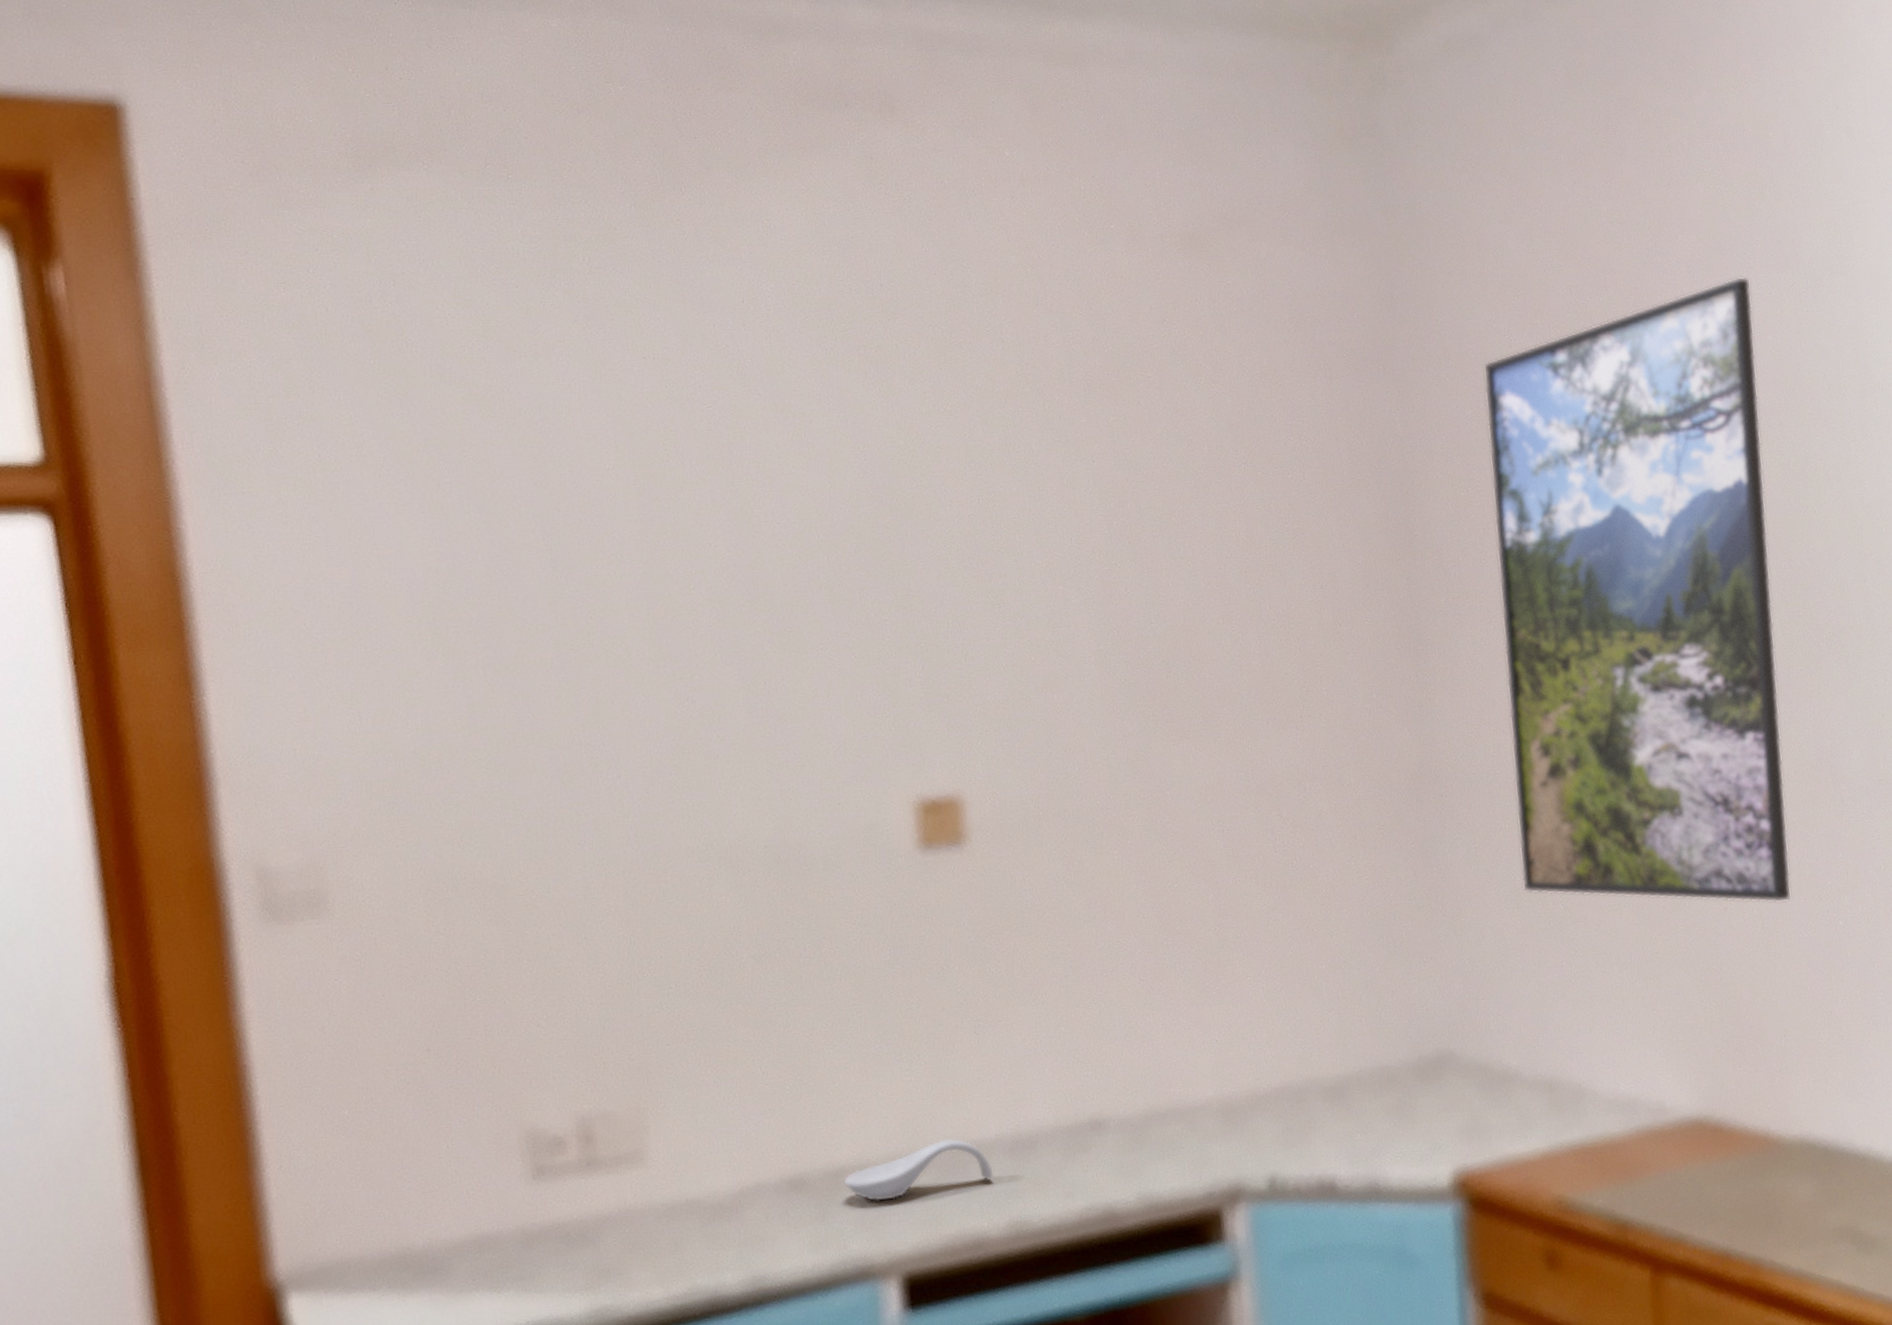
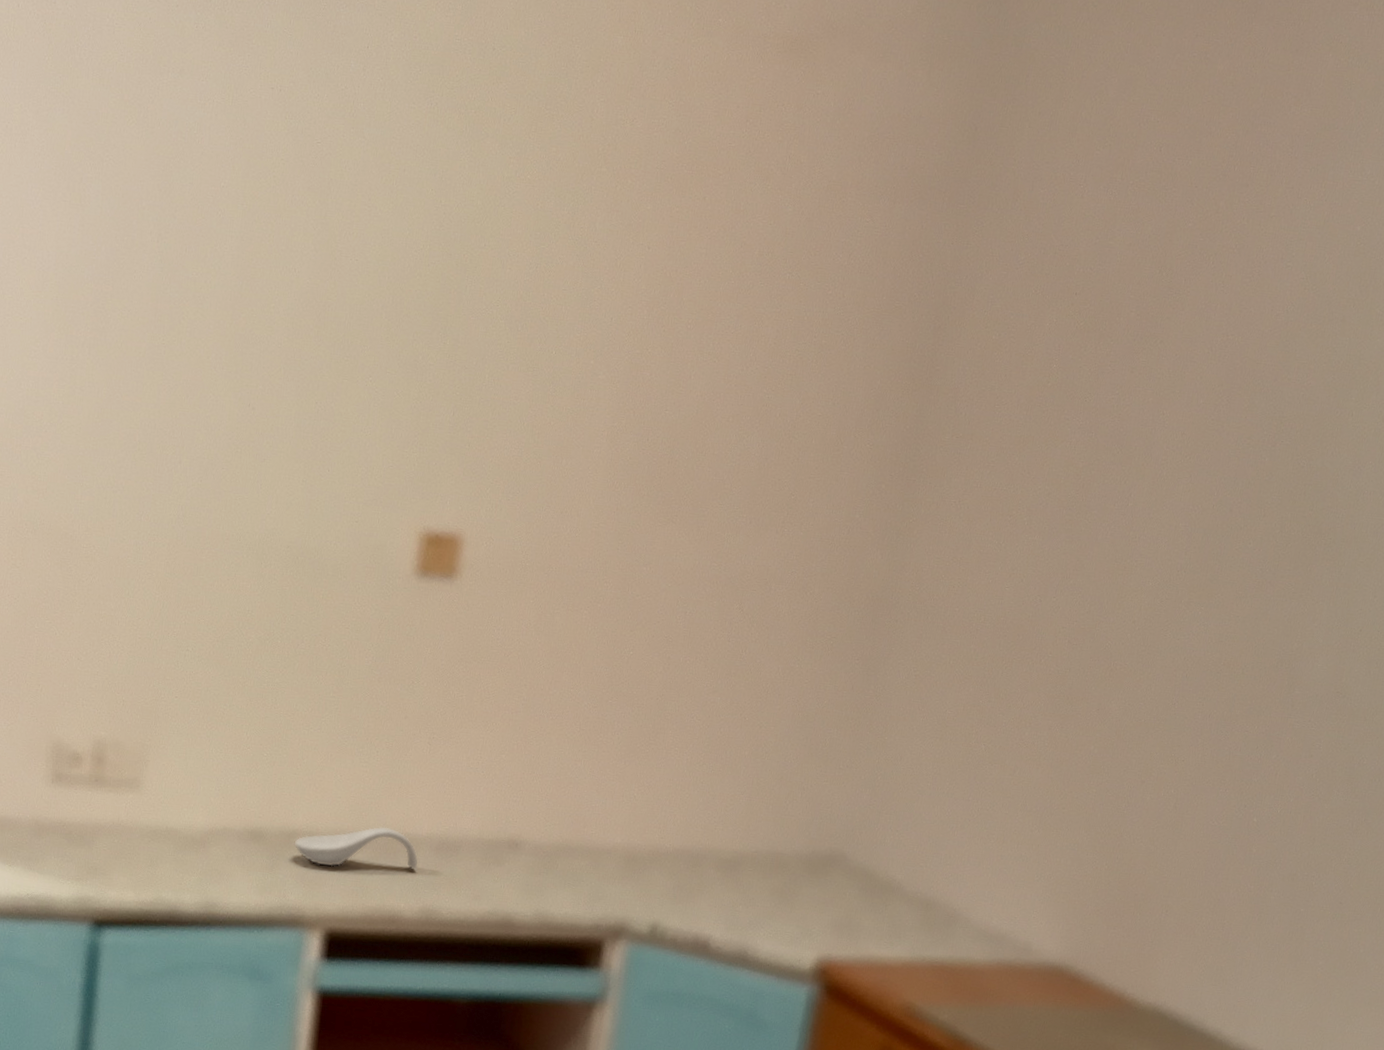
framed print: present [1483,276,1792,903] -> none [950,159,1356,789]

